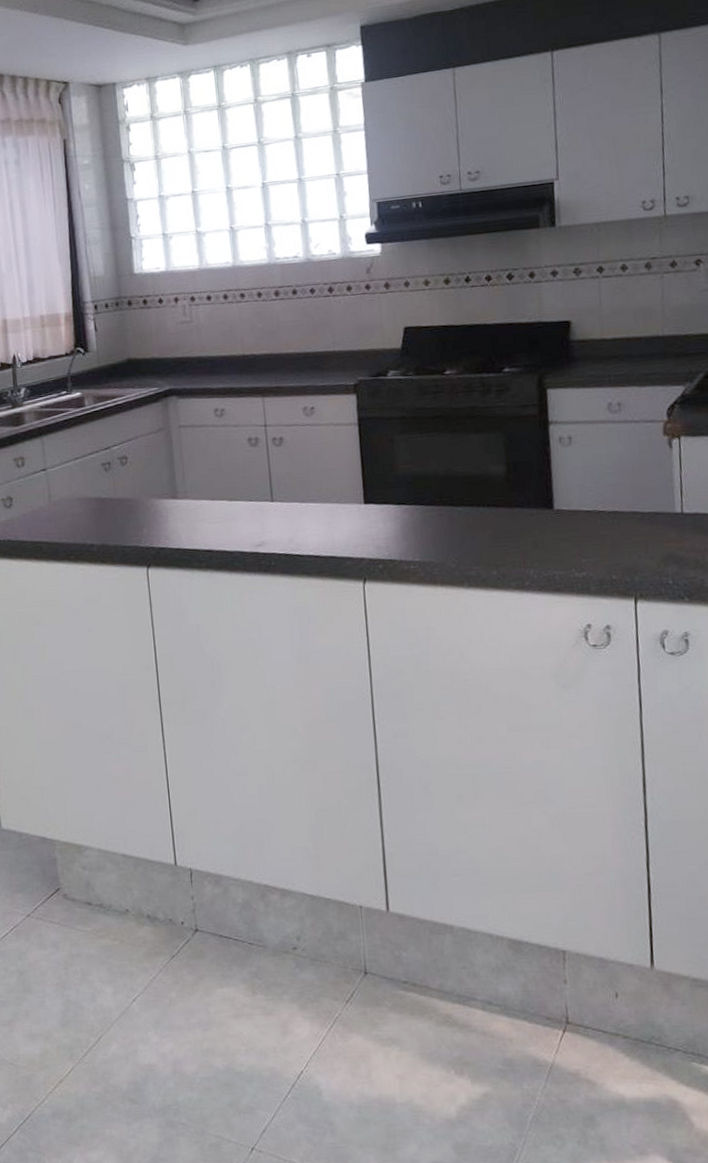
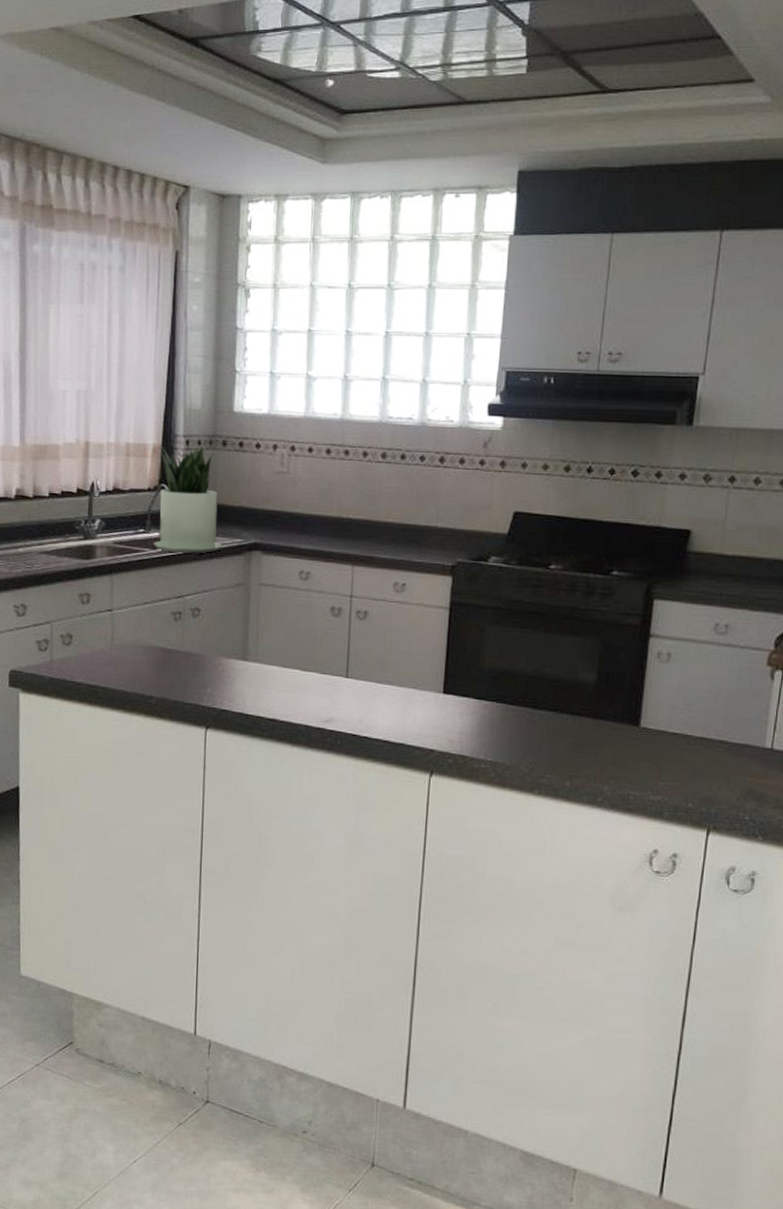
planter: none [72,309,141,409] -> present [153,445,223,554]

